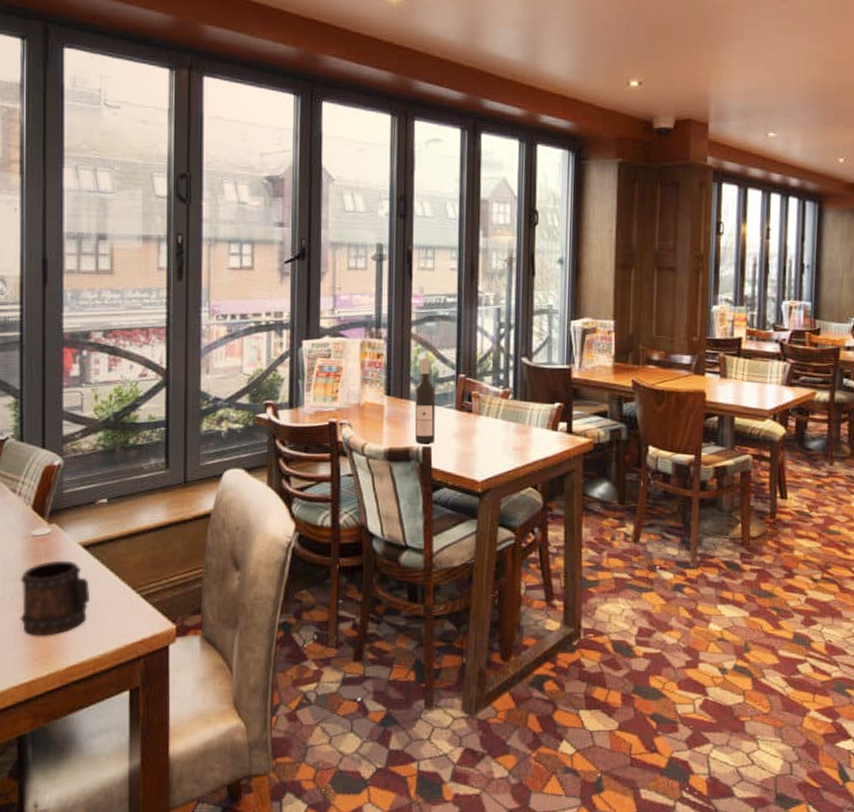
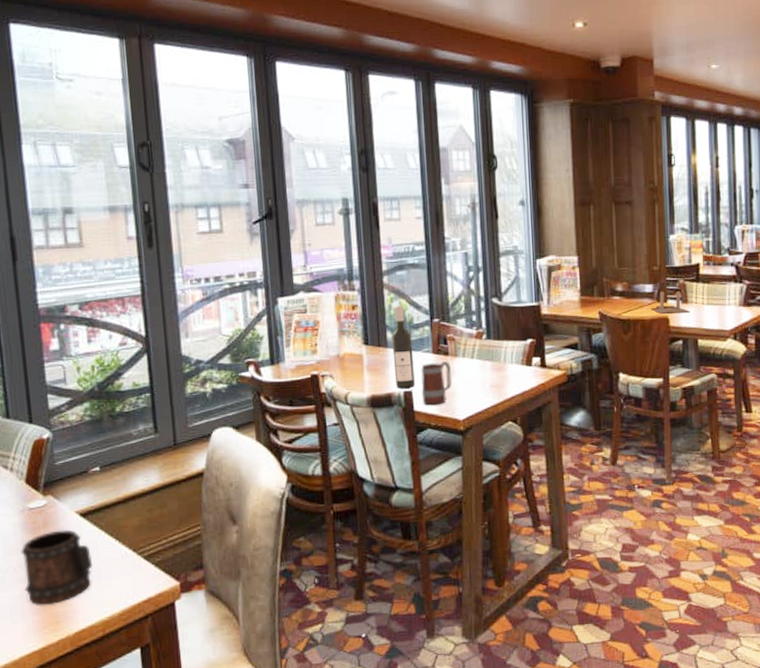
beer mug: none [441,418,473,463] -> present [421,360,452,405]
napkin holder: none [687,363,729,389] -> present [651,291,691,314]

